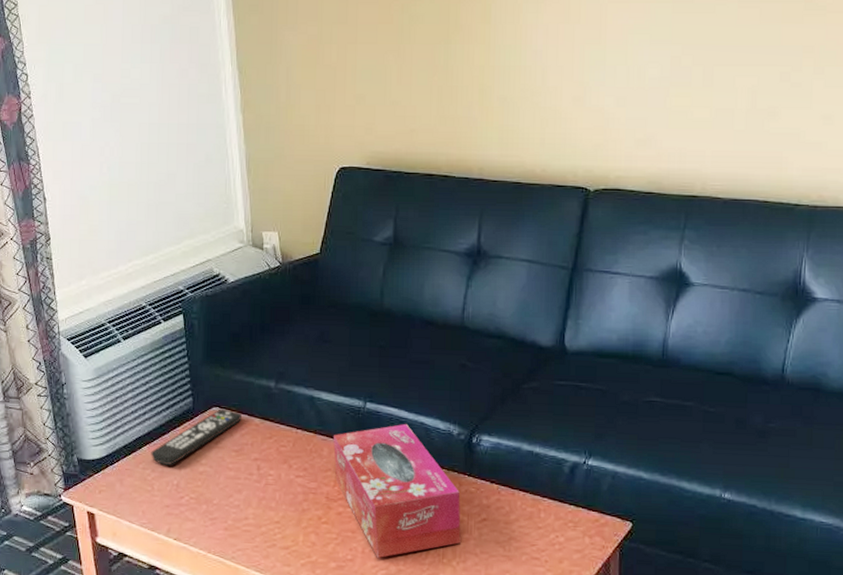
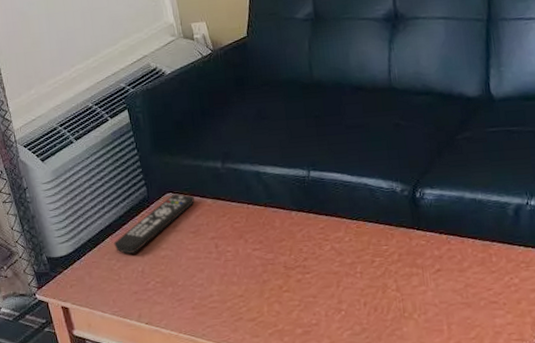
tissue box: present [333,423,461,558] -> none [283,186,419,319]

